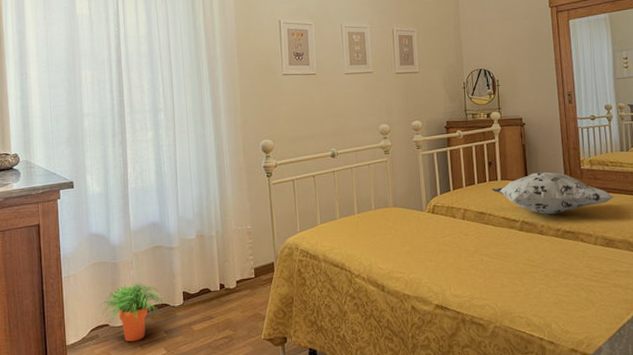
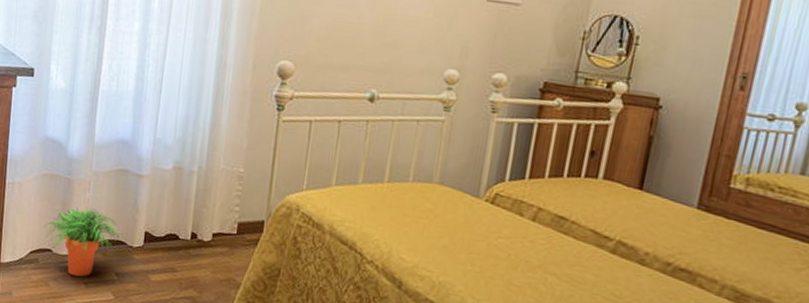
decorative pillow: present [491,172,615,214] -> none [585,178,770,243]

